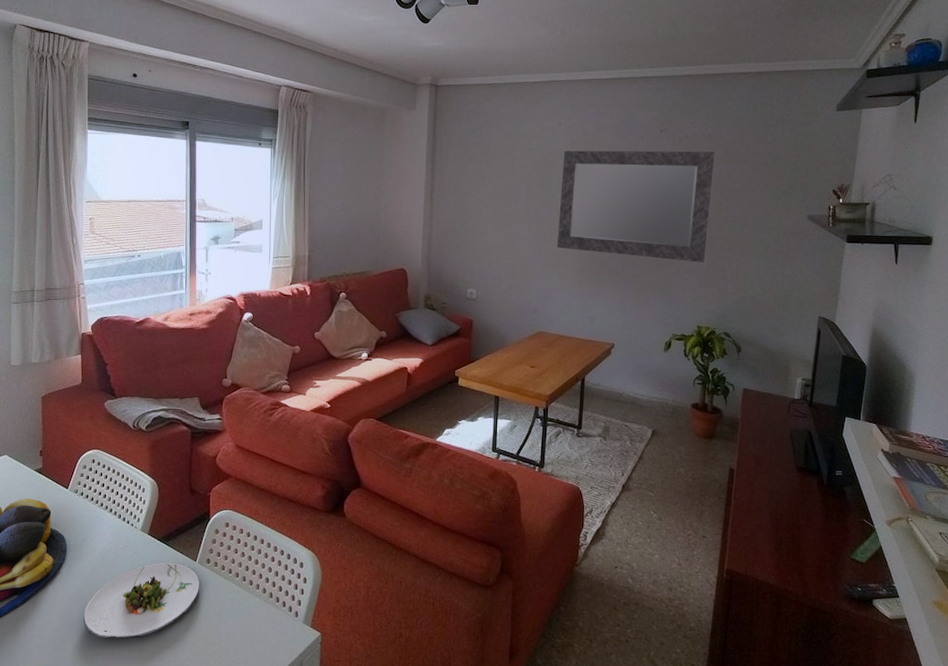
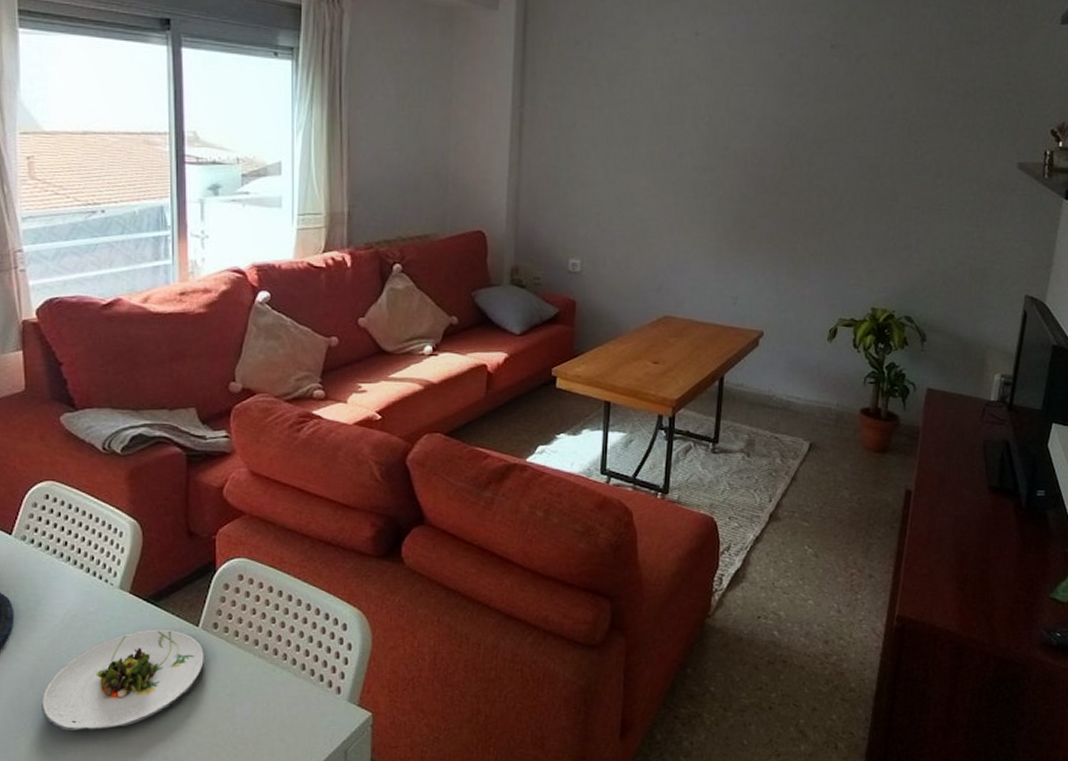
mirror: present [557,150,715,263] -> none [690,70,902,225]

